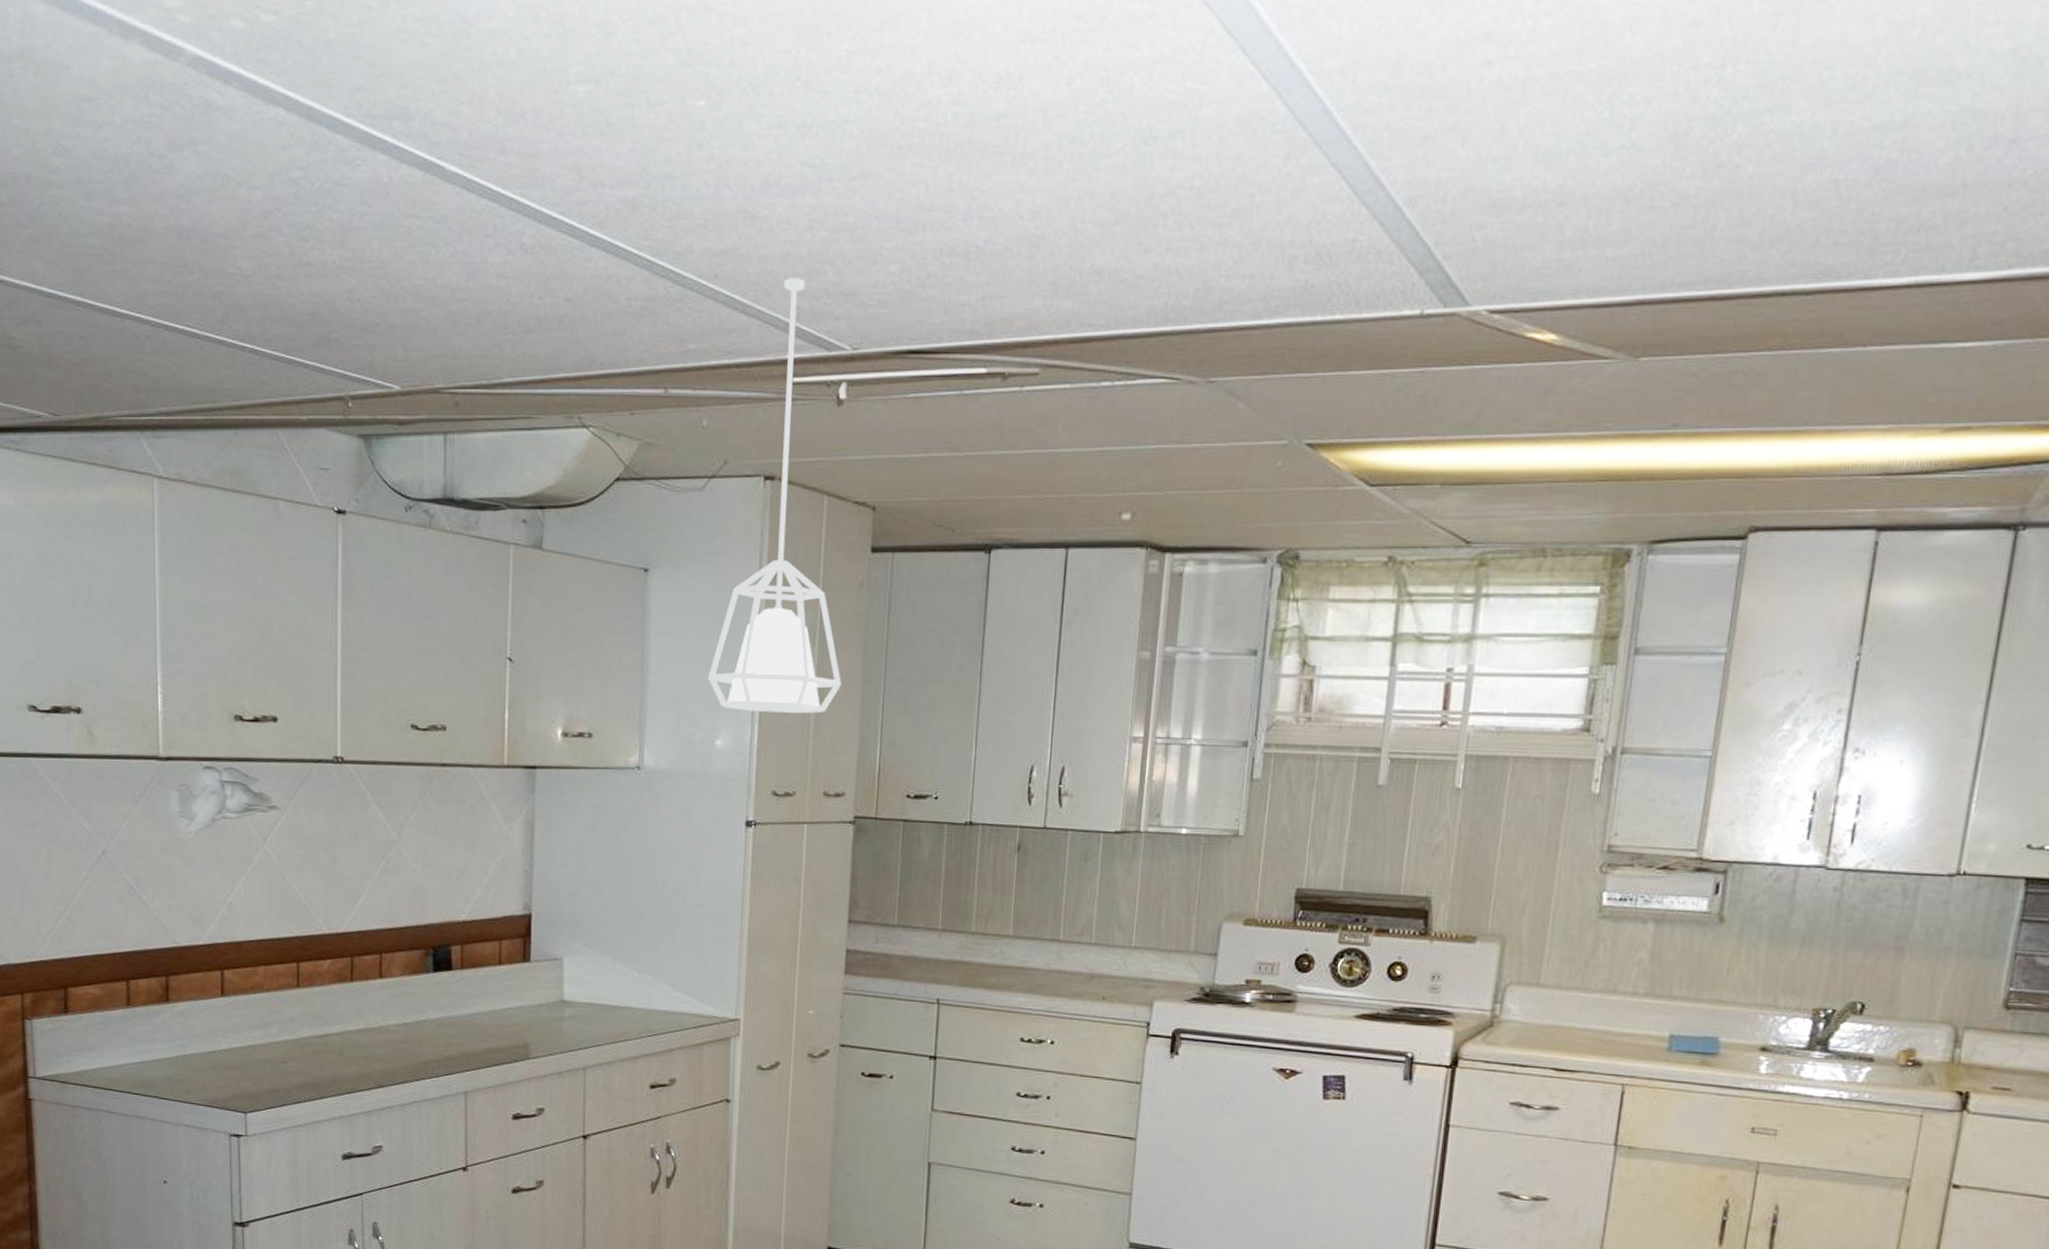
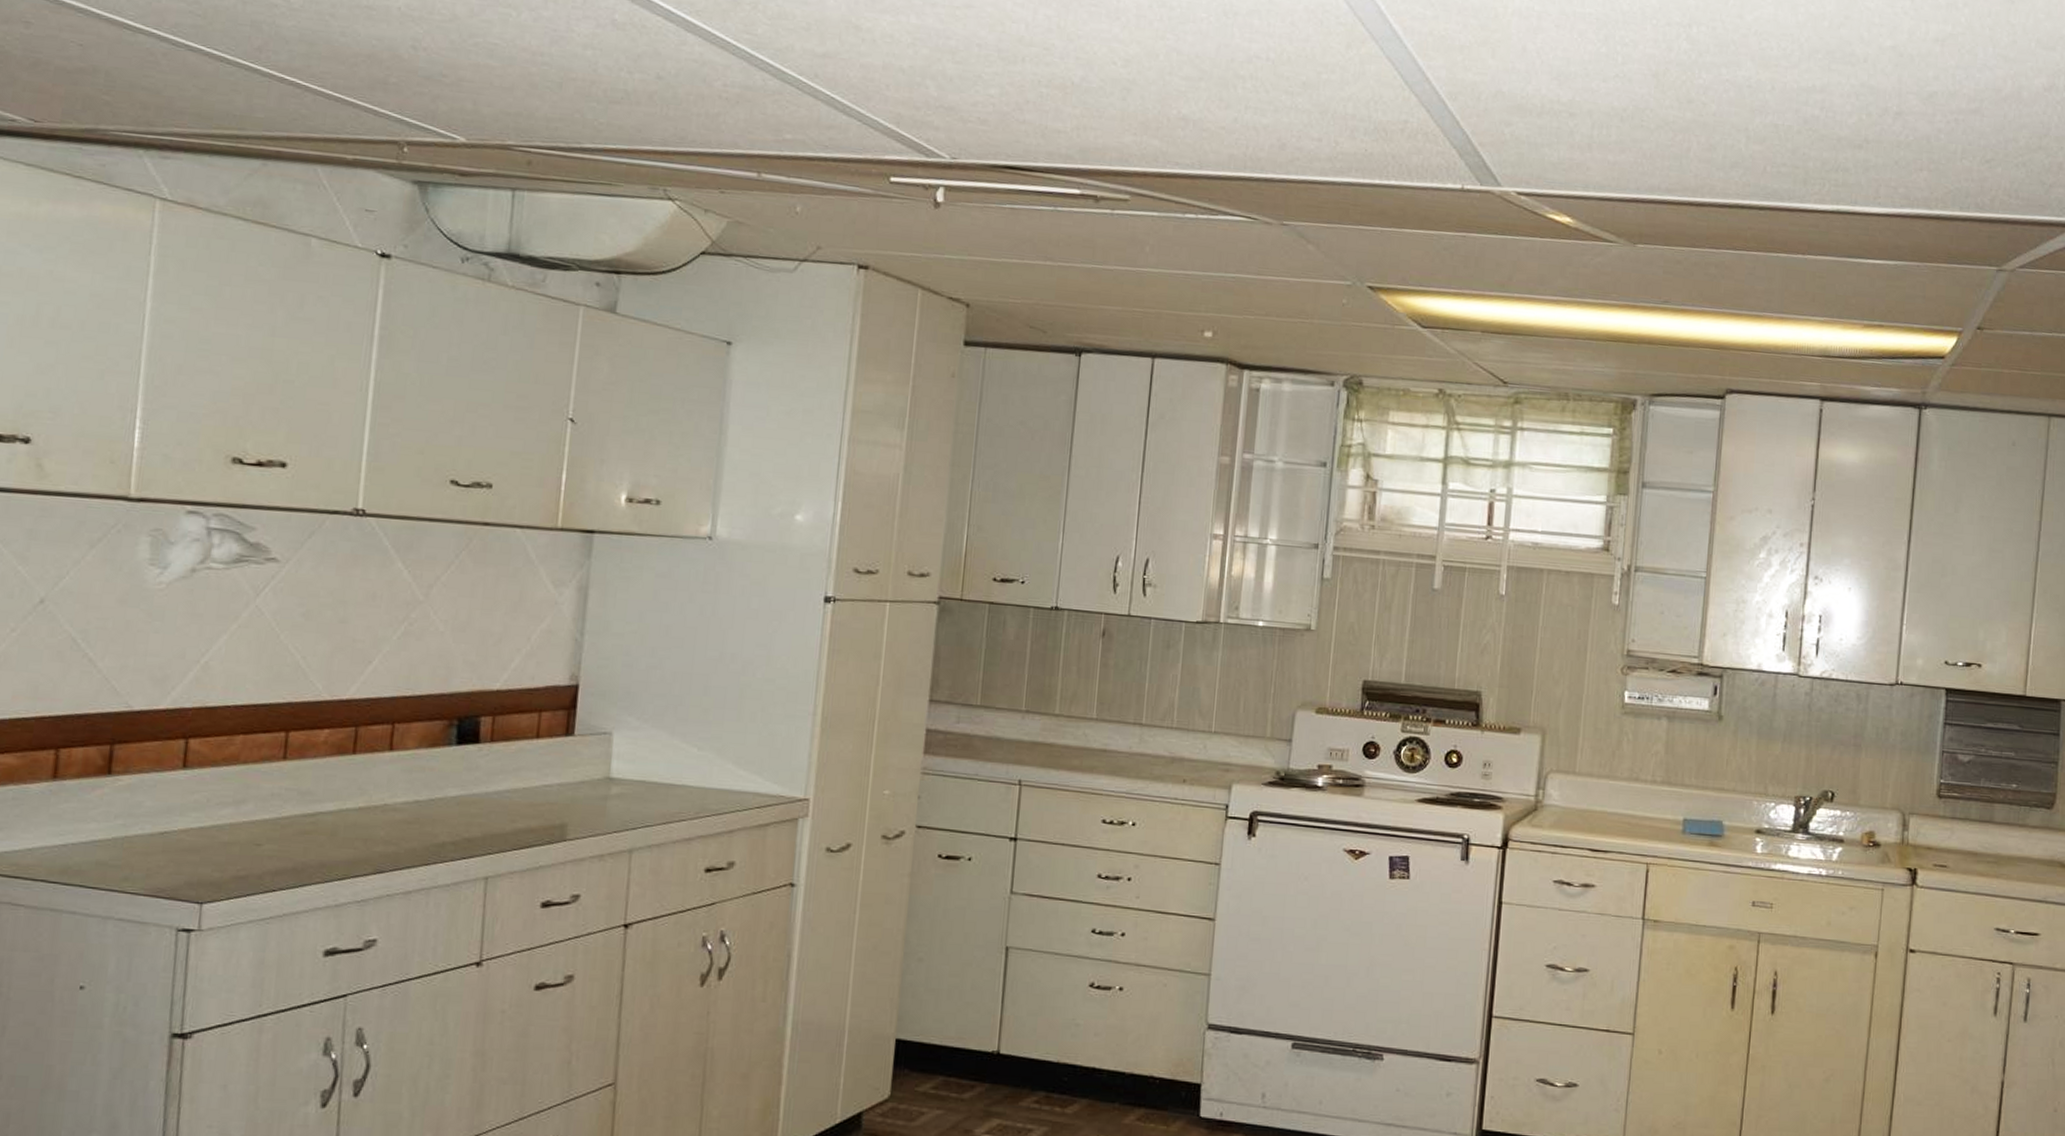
pendant lamp: present [708,278,841,714] -> none [791,86,930,495]

